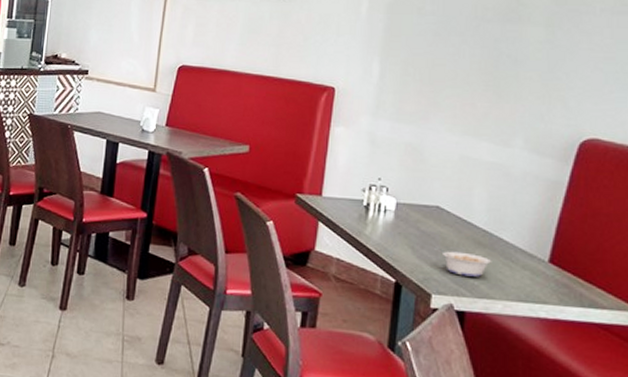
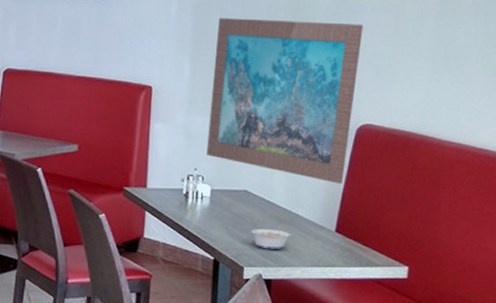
wall art: none [393,17,590,206] -> present [207,18,363,184]

